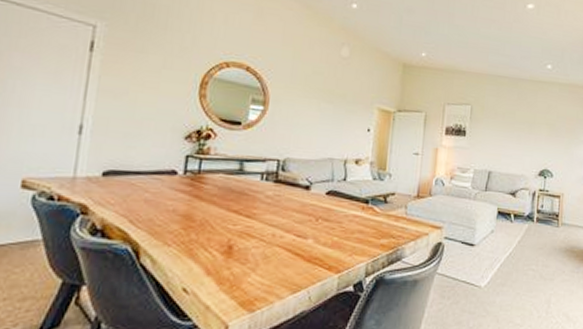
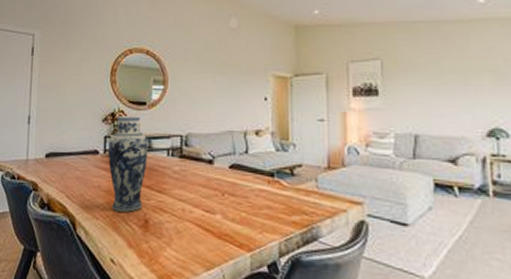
vase: none [188,134,240,239] -> present [108,115,148,213]

